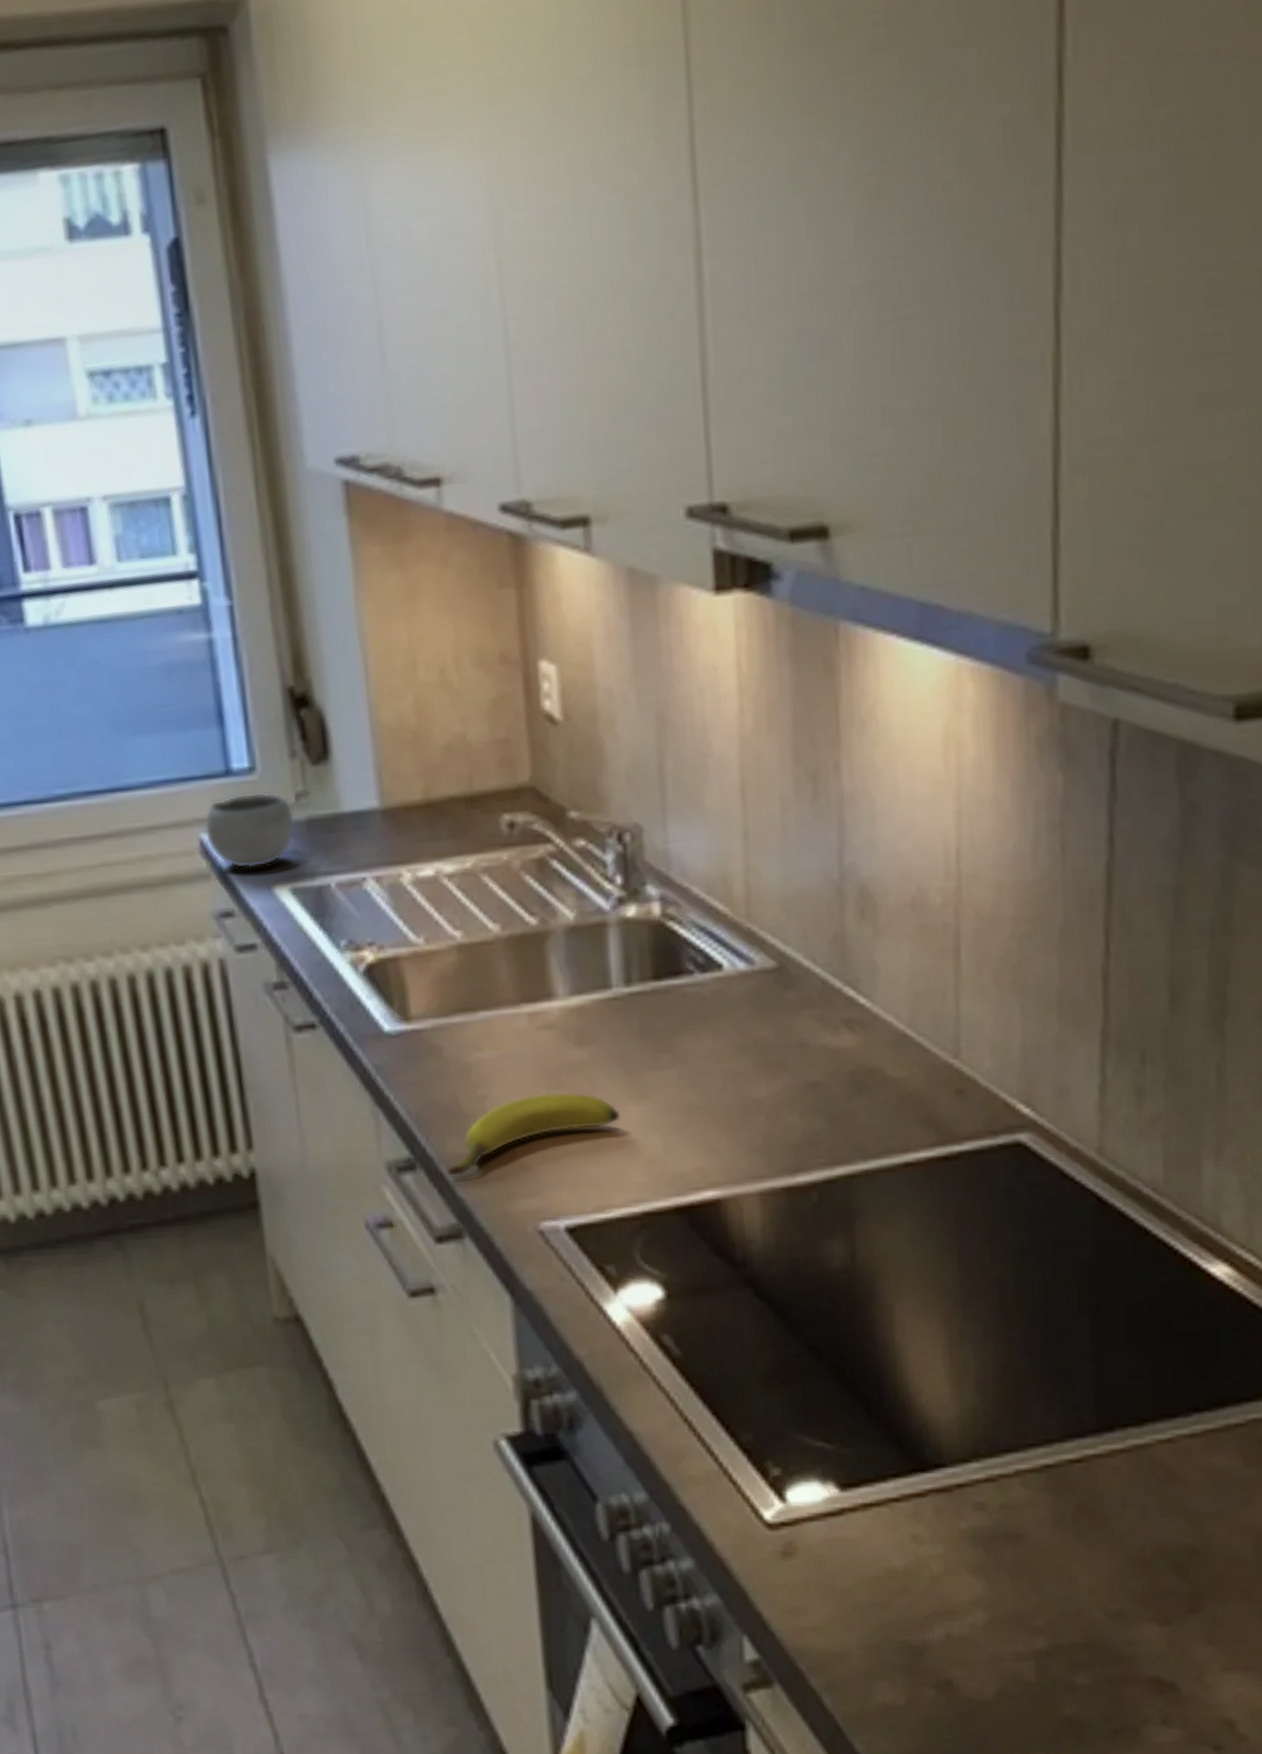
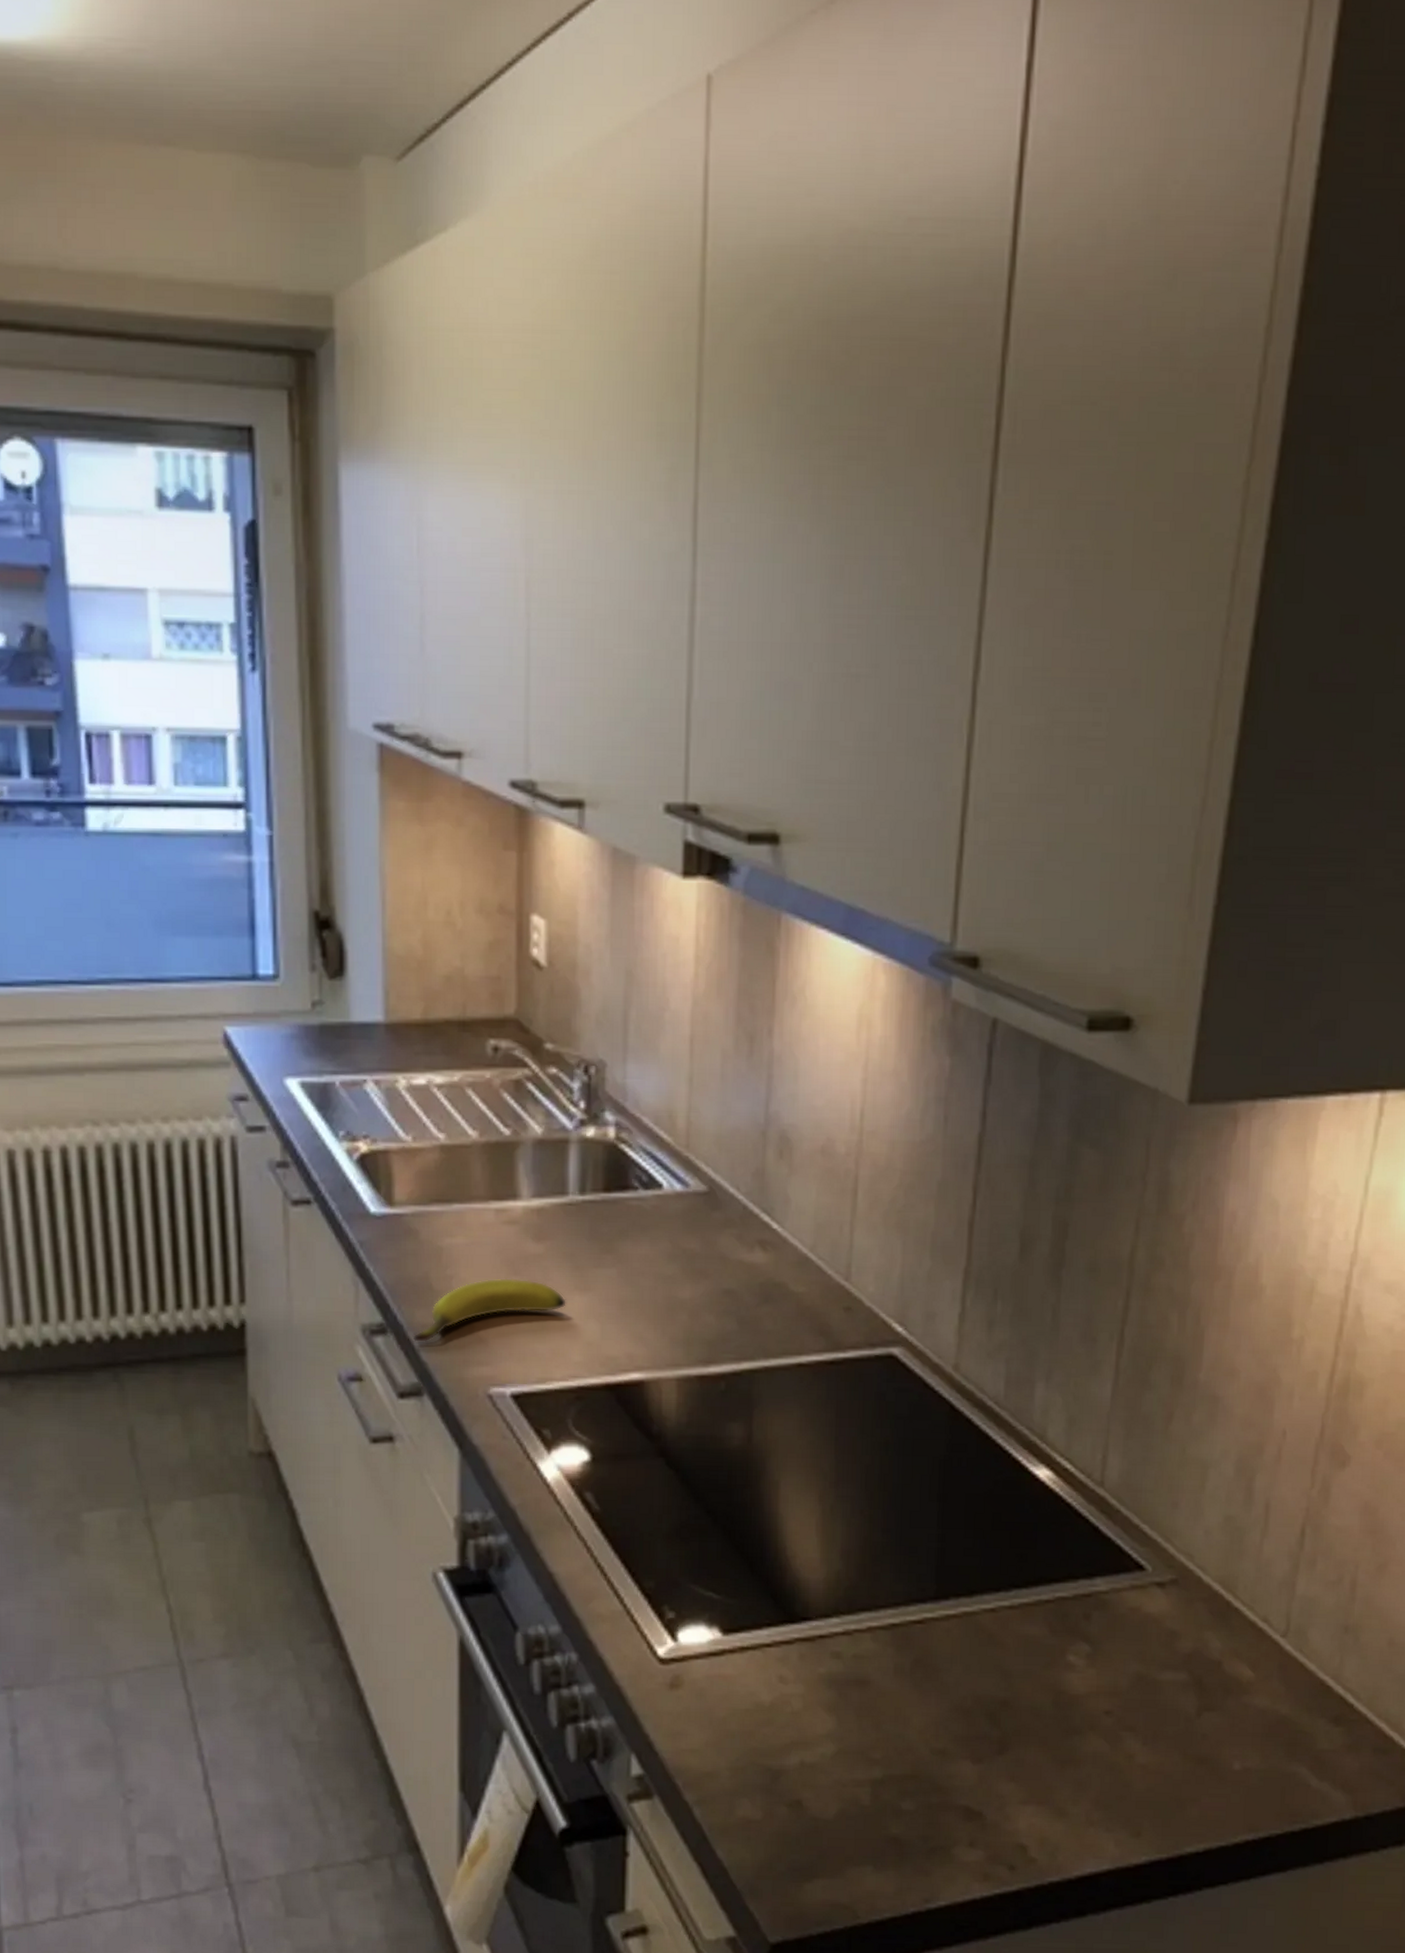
bowl: present [204,792,295,869] -> none [229,996,310,1061]

